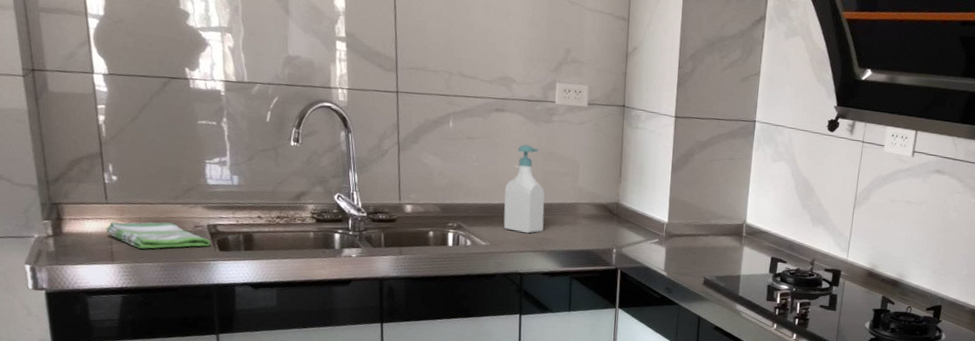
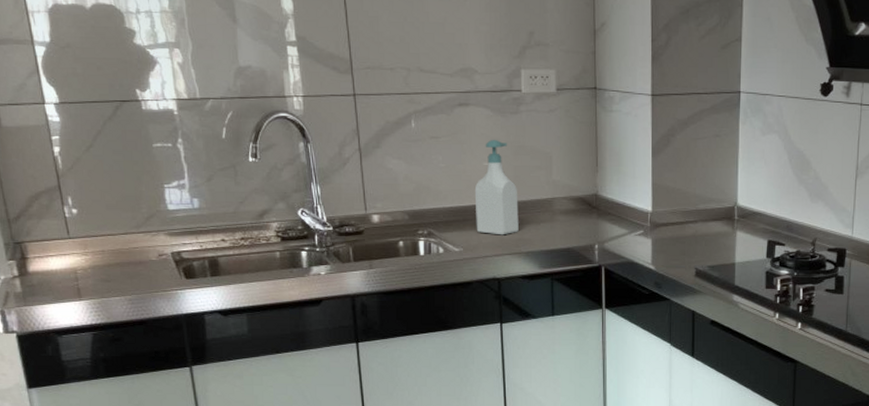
dish towel: present [105,221,210,249] -> none [70,253,176,283]

